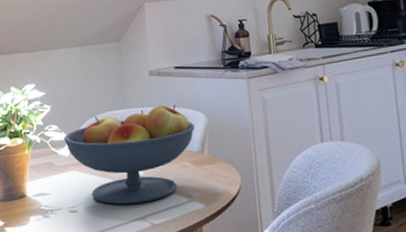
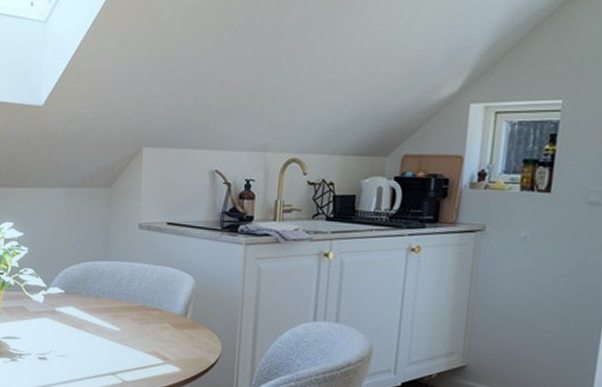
fruit bowl: present [64,105,194,204] -> none [39,262,180,359]

